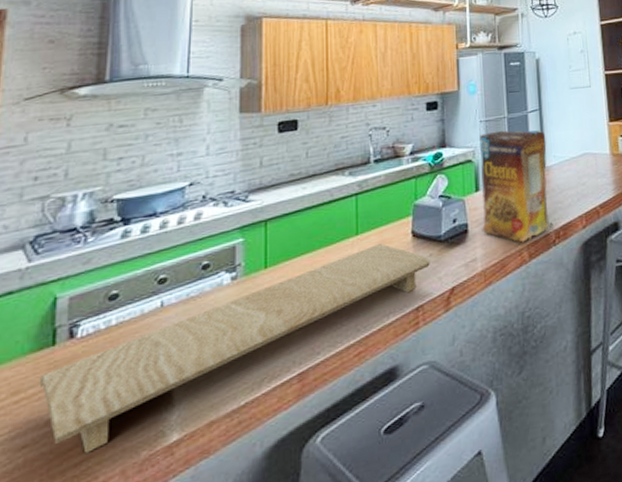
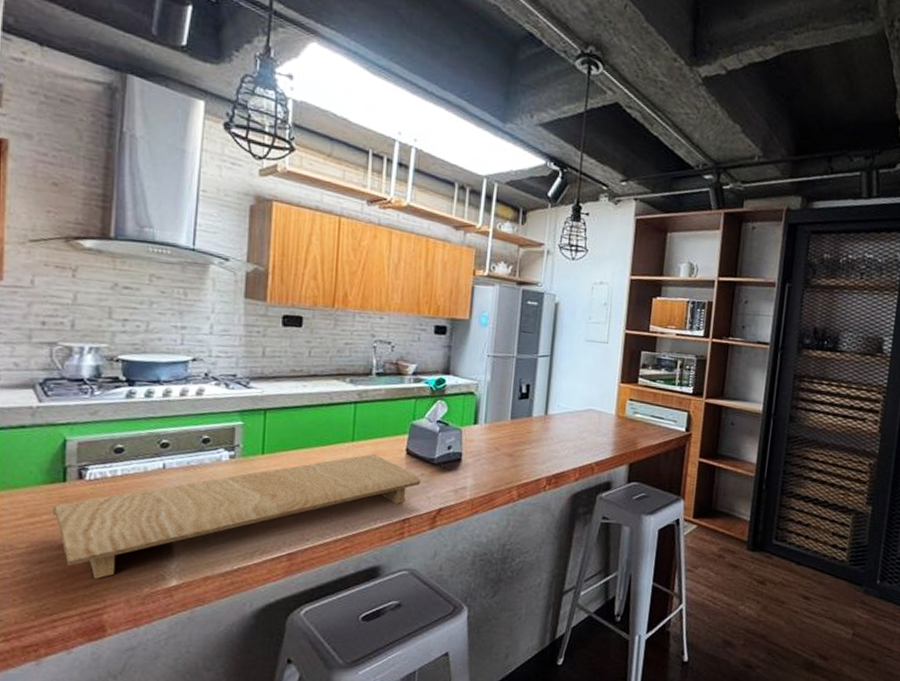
cereal box: present [480,130,553,243] -> none [475,368,553,482]

